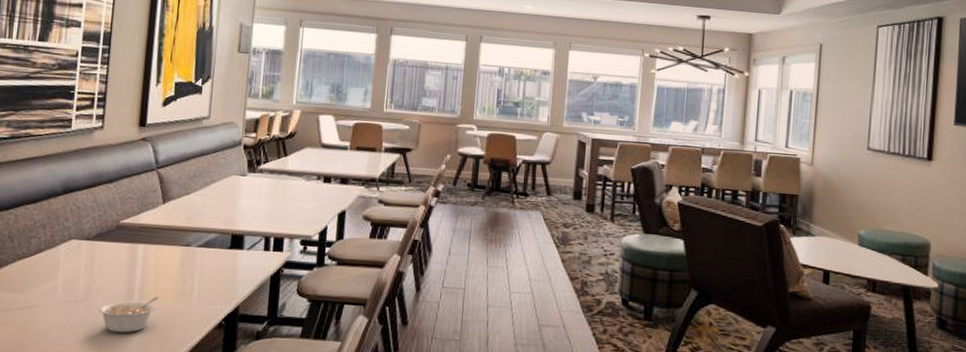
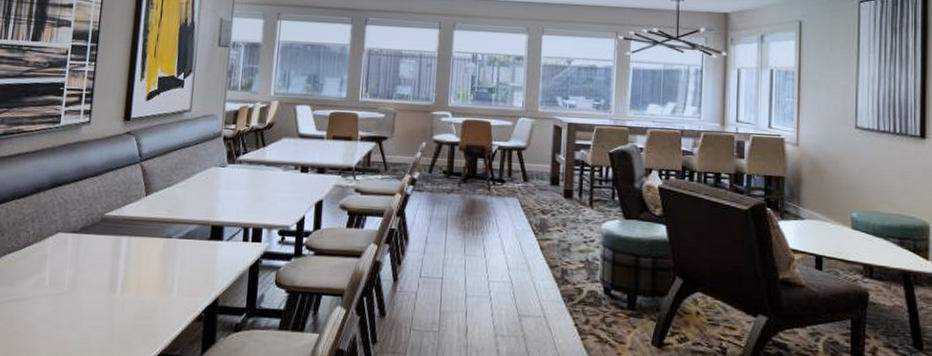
legume: present [98,297,160,333] -> none [82,289,142,326]

